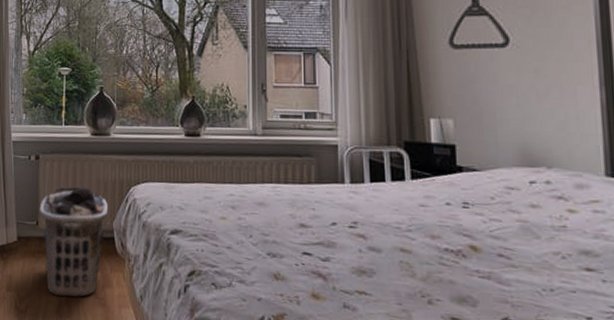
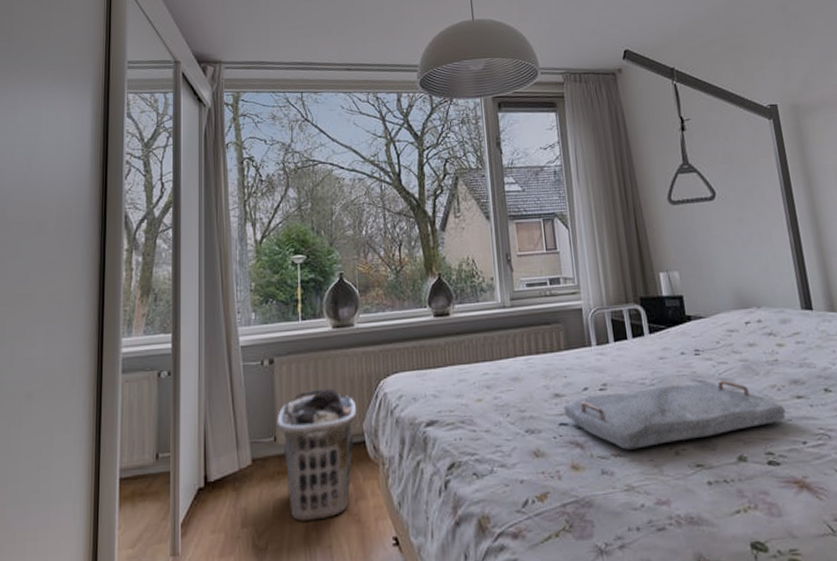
serving tray: none [308,231,569,293] -> present [563,379,786,450]

